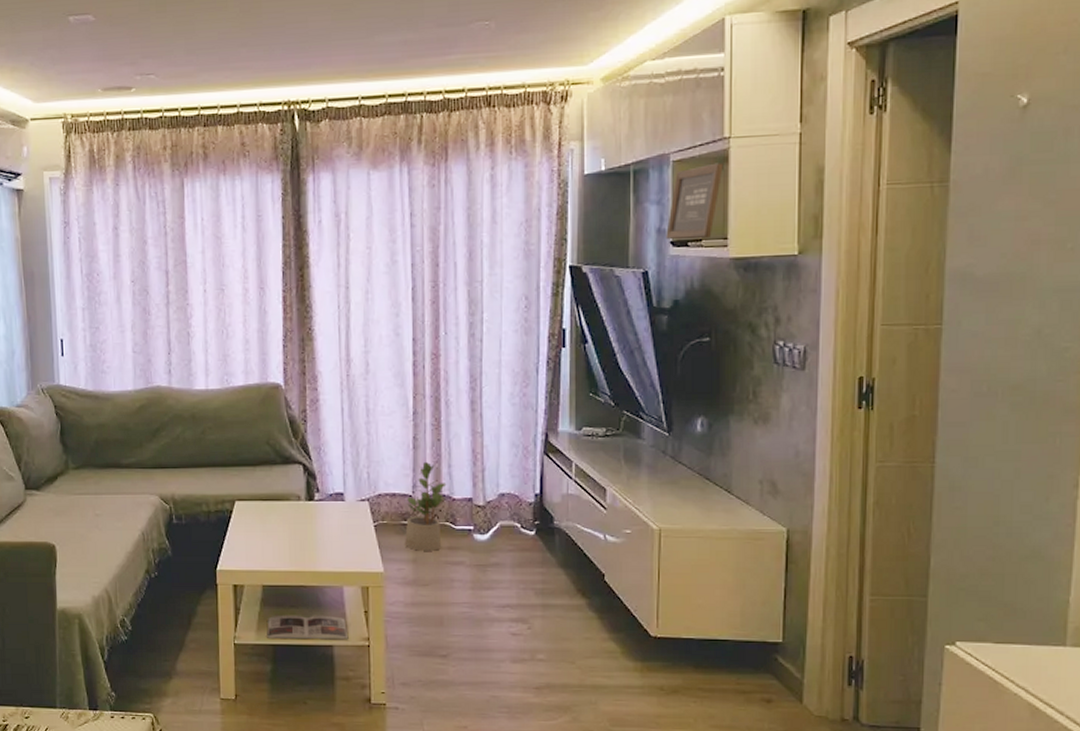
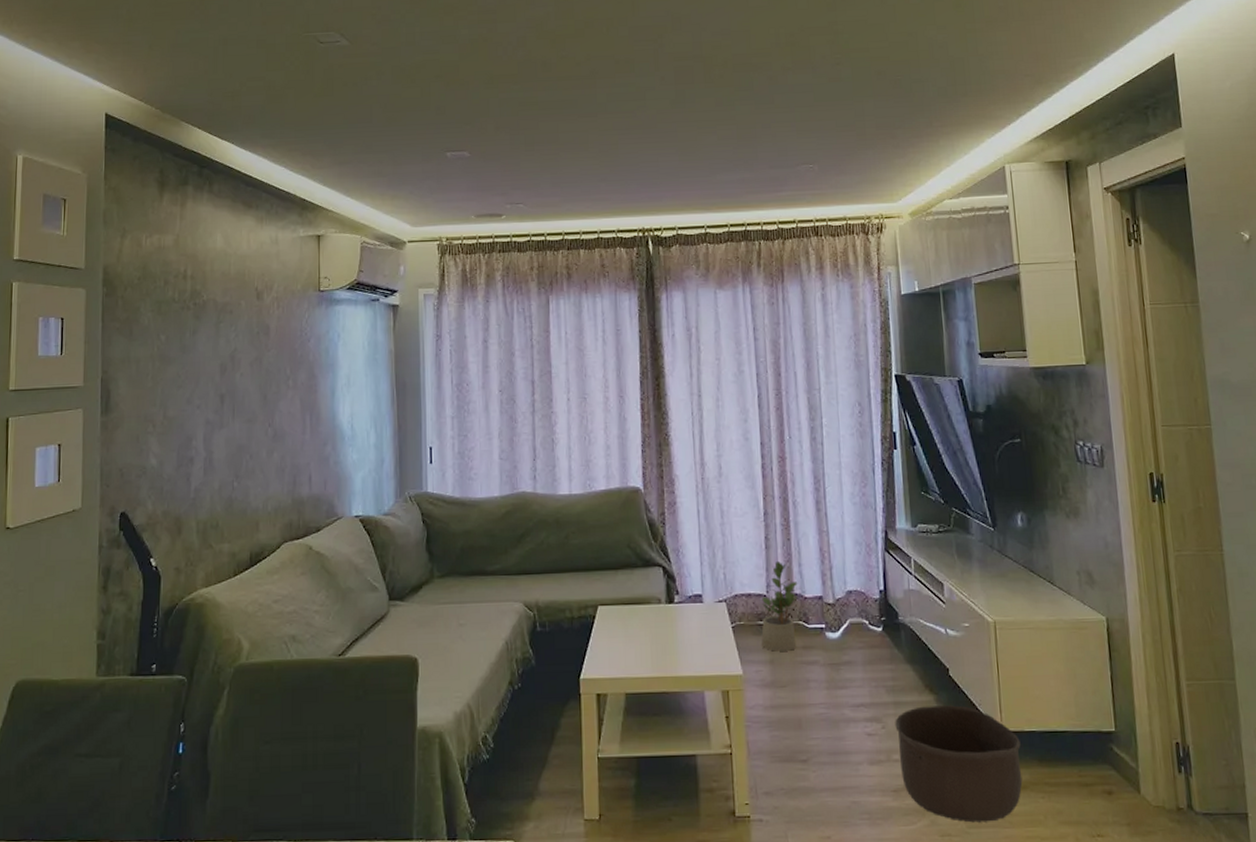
magazine: present [267,615,349,640] -> none [630,722,711,750]
basket: none [542,610,676,722] -> present [895,705,1023,823]
picture frame: present [666,163,724,240] -> none [974,285,1017,352]

